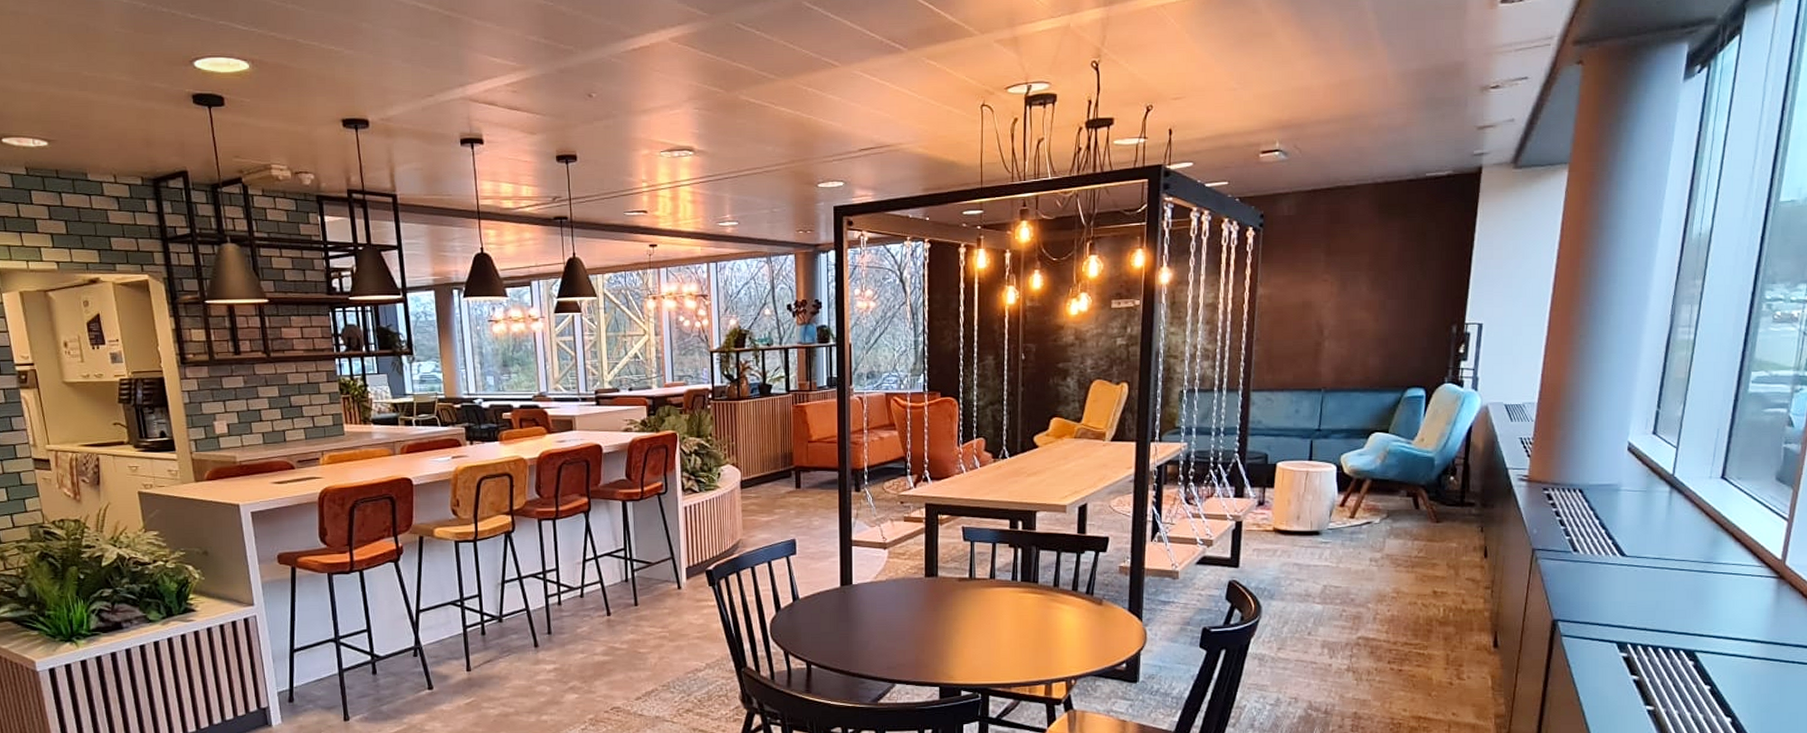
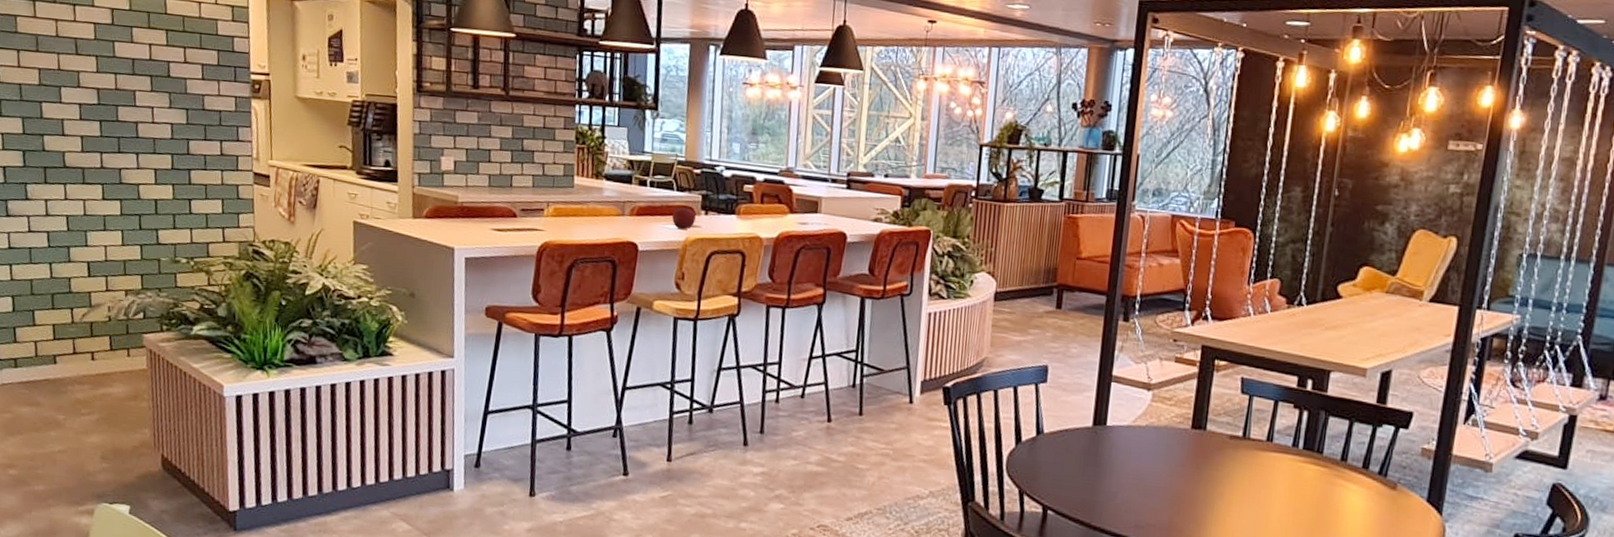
fruit: none [440,439,462,461] -> present [672,206,696,230]

